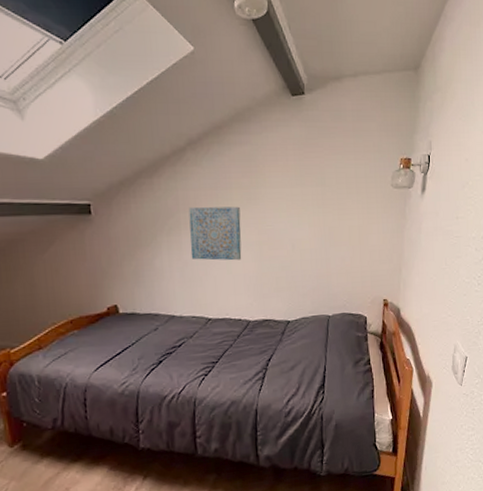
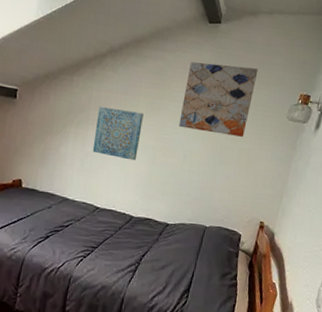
wall art: none [279,138,353,215] -> present [179,62,258,137]

